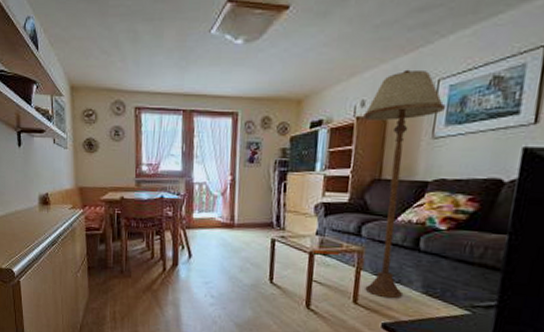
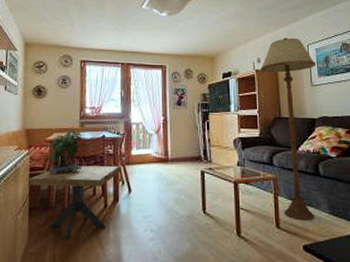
side table: none [83,227,183,298] -> present [26,165,123,239]
potted plant: none [105,188,138,236] -> present [48,129,82,175]

